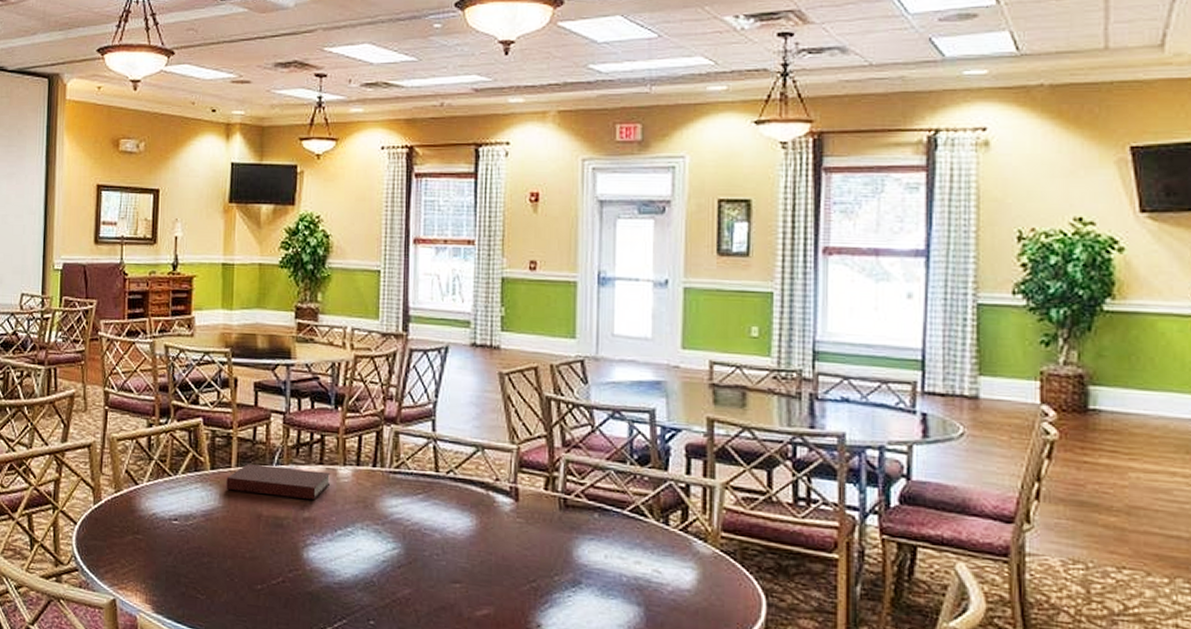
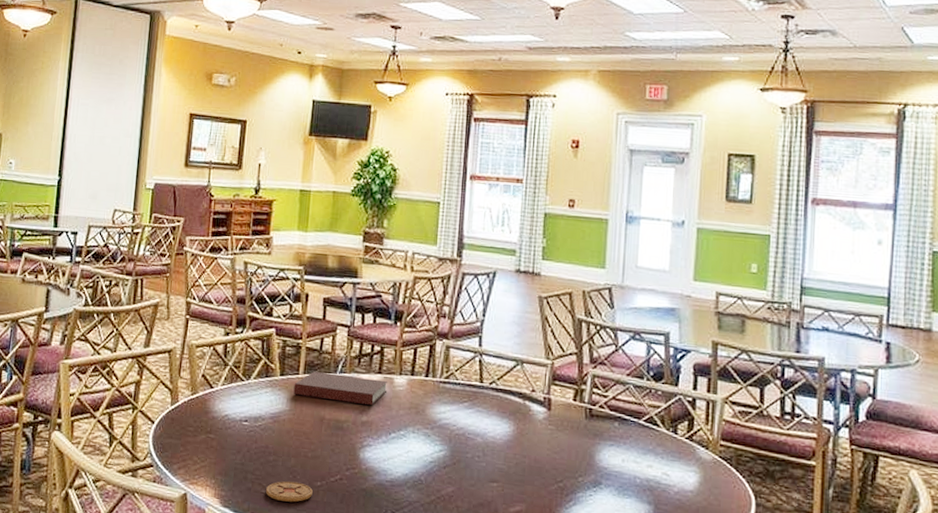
coaster: none [202,584,253,608] -> present [266,481,313,502]

